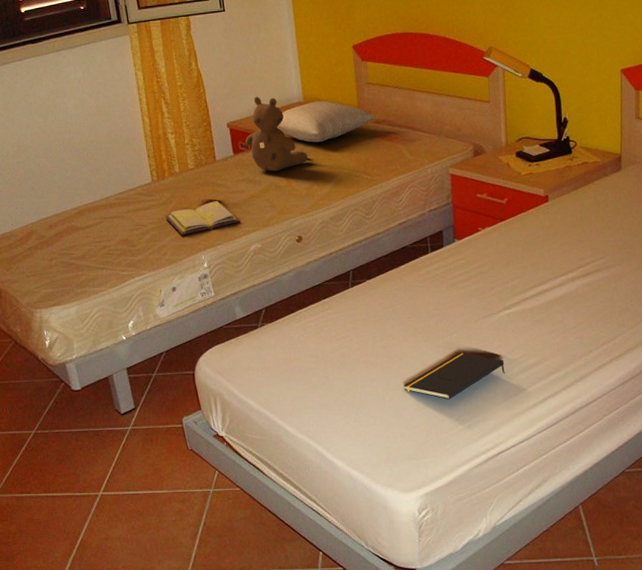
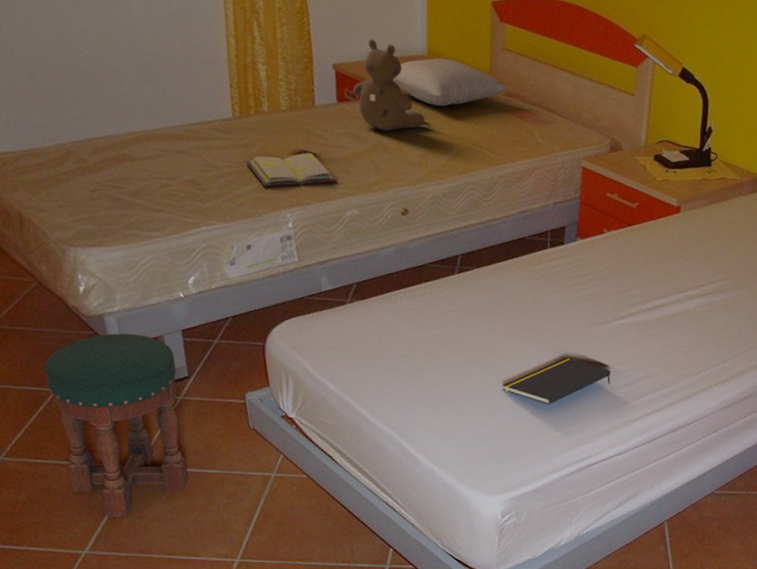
stool: none [24,376,142,541] -> present [45,333,188,518]

